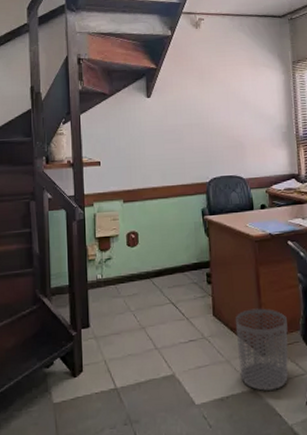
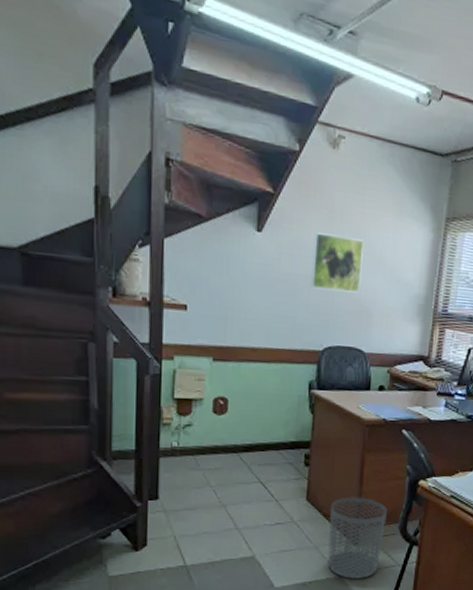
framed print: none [190,90,232,133] -> present [311,232,364,293]

